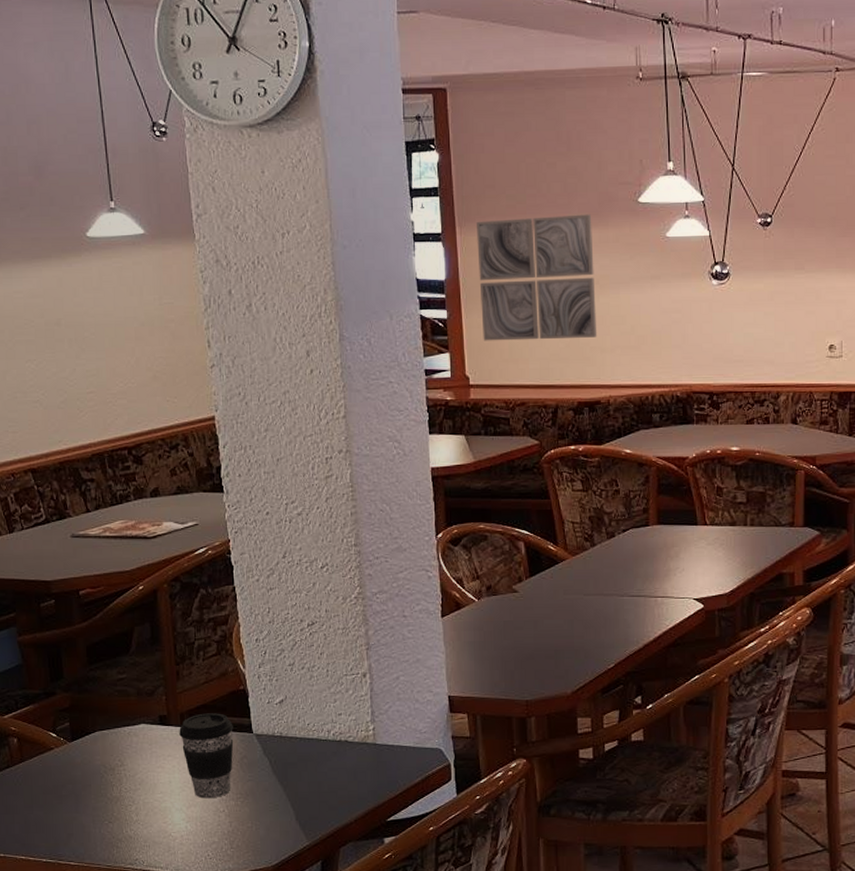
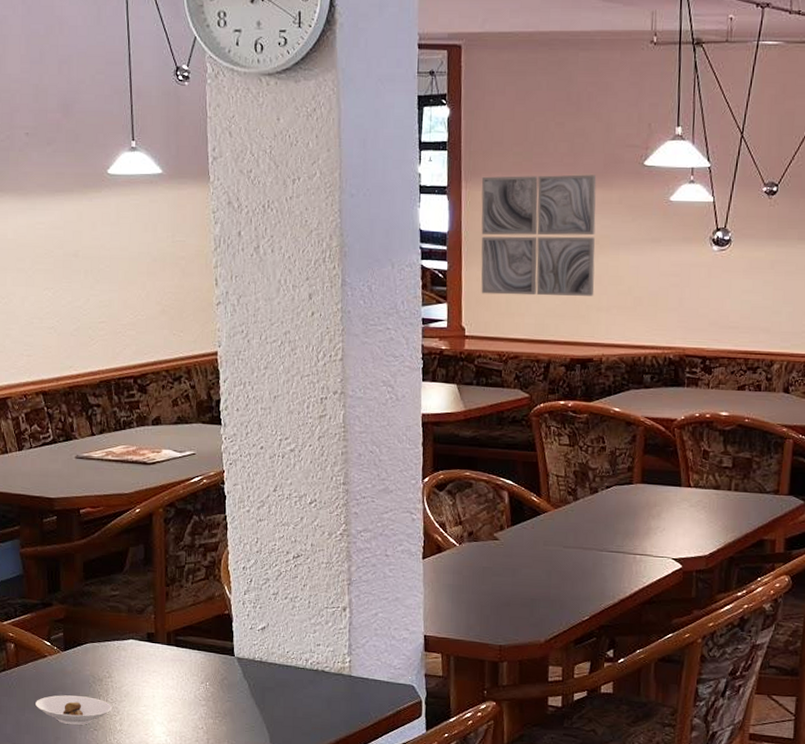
saucer: none [44,788,126,820] -> present [35,695,112,726]
coffee cup: present [179,713,234,799] -> none [165,634,216,715]

